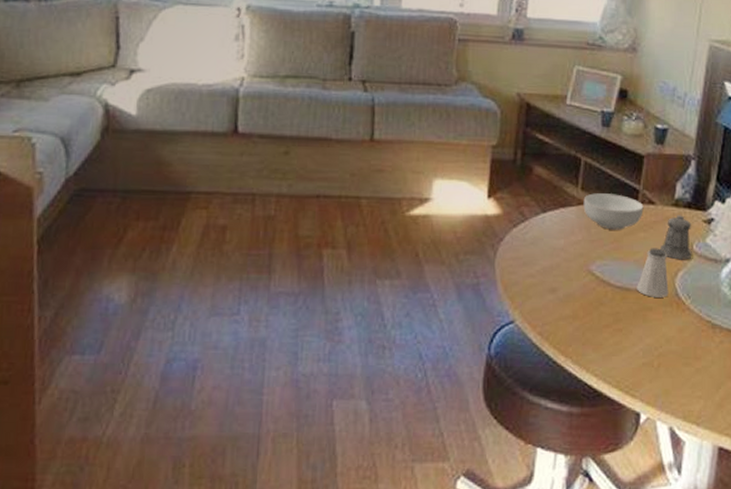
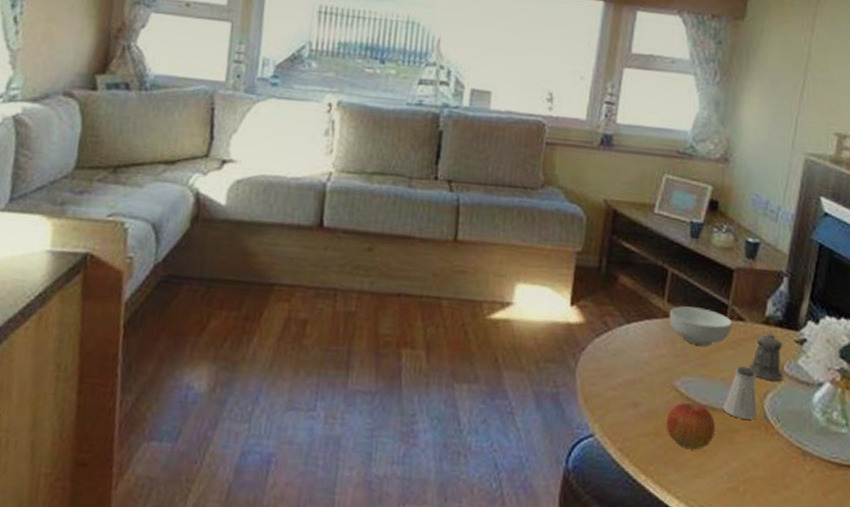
apple: none [583,286,630,328] -> present [666,403,716,449]

